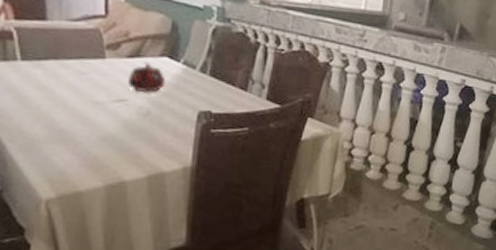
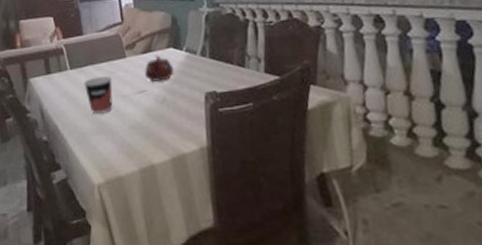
cup: none [40,75,82,121] -> present [83,76,113,115]

